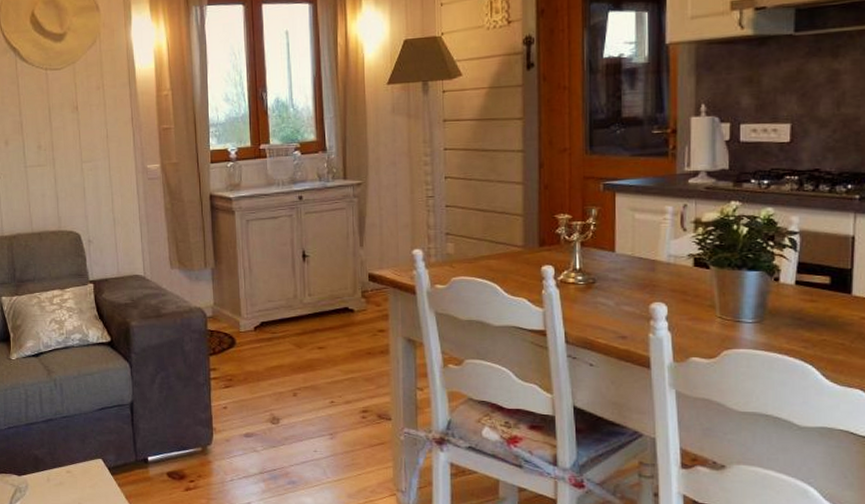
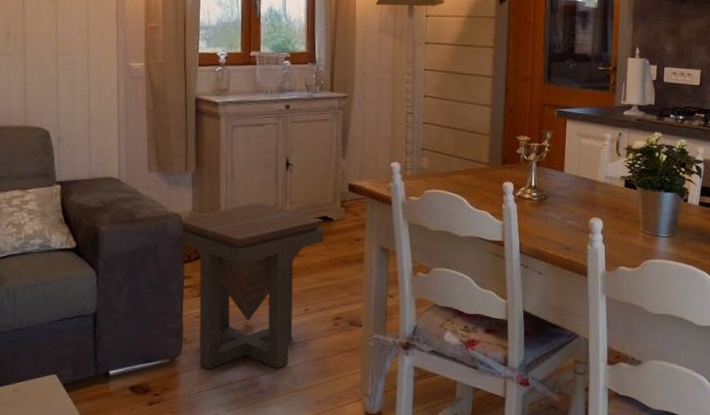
side table: none [202,296,346,460] -> present [179,203,324,369]

